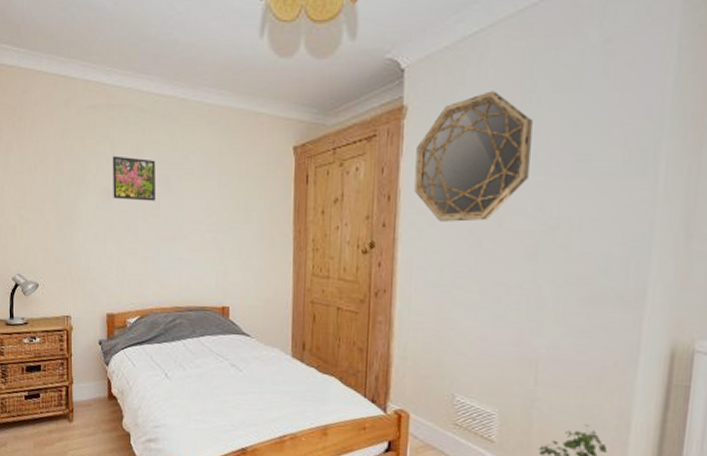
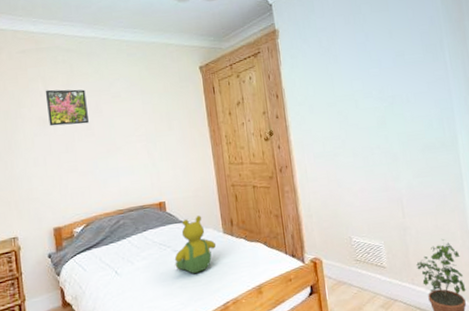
teddy bear: none [230,330,282,395] -> present [174,215,217,274]
home mirror: present [414,91,533,222] -> none [290,14,369,109]

